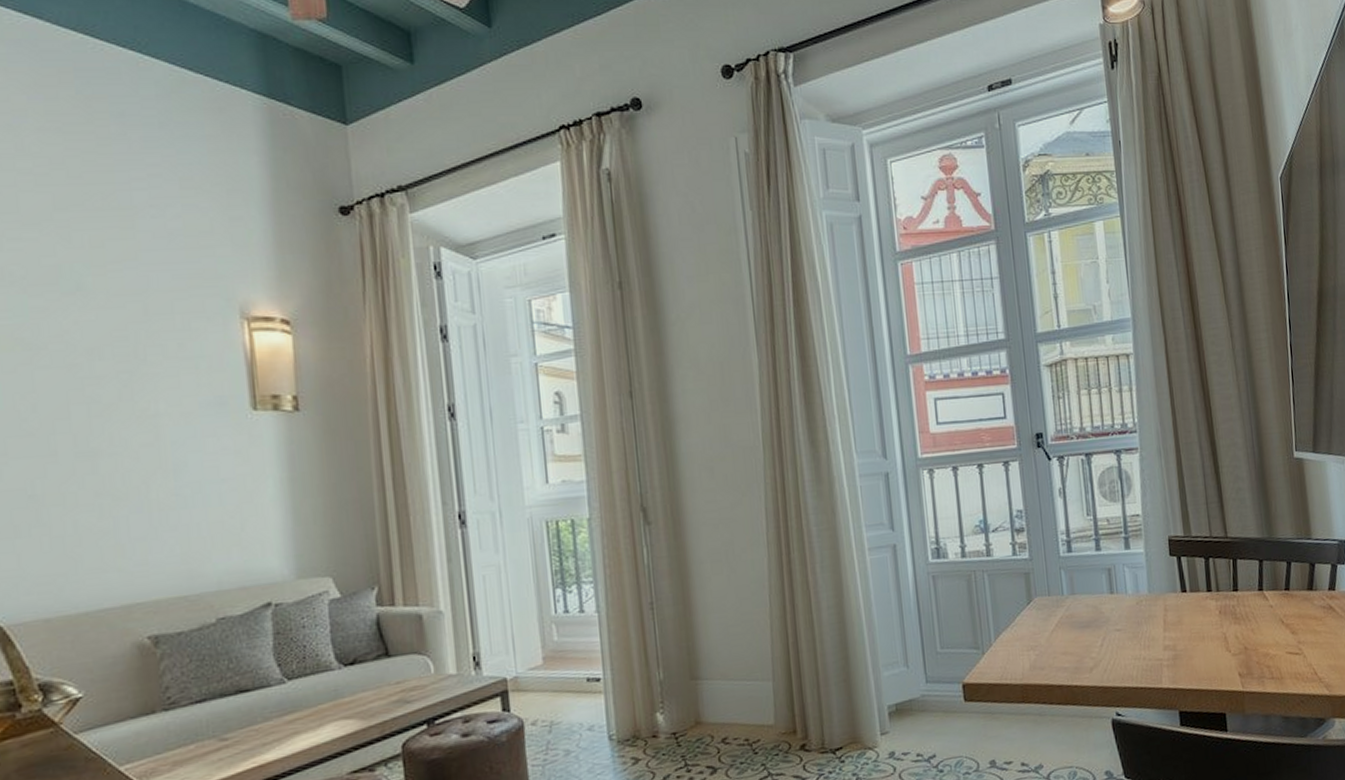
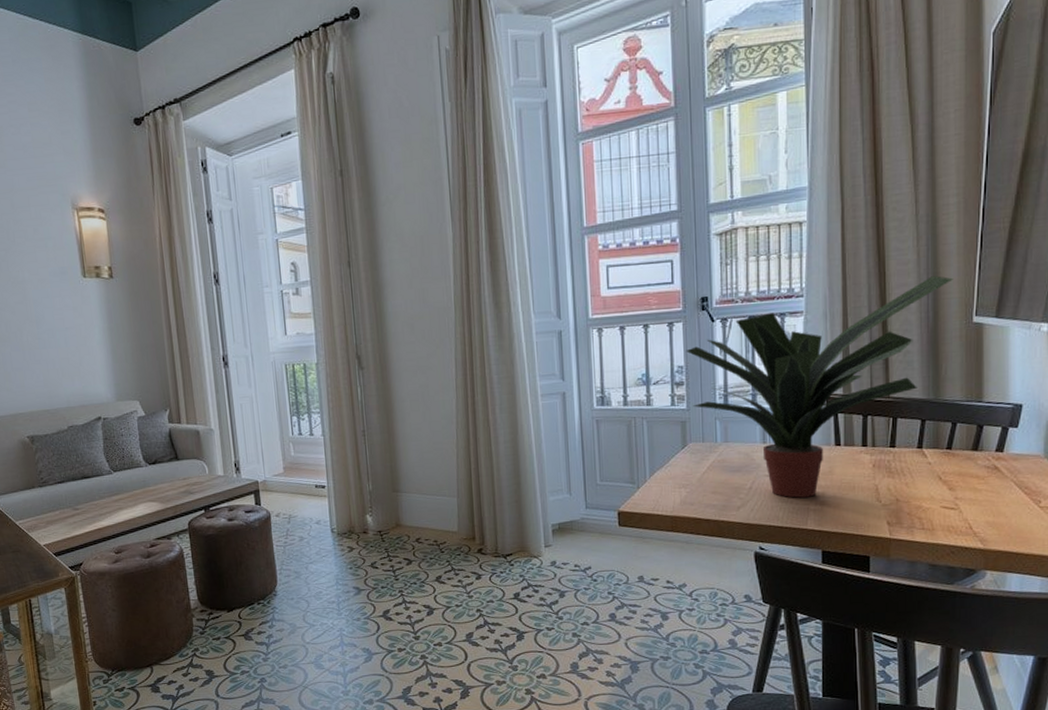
potted plant: none [1024,410,1272,654] -> present [686,276,953,498]

